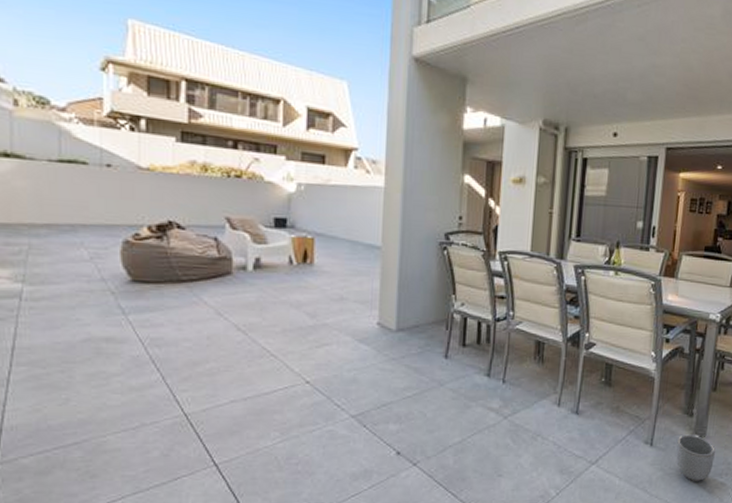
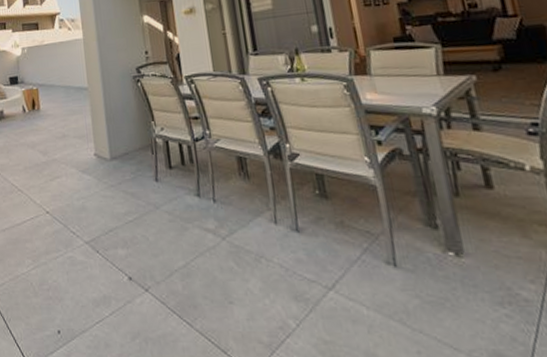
planter: present [676,434,716,482] -> none [427,251,487,314]

